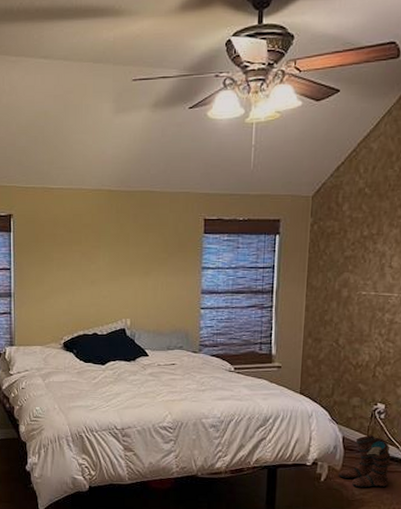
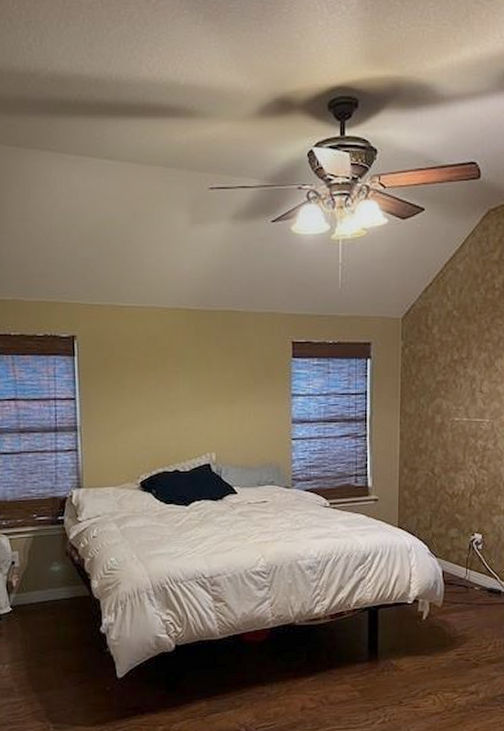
boots: present [338,434,391,488] -> none [439,566,490,624]

